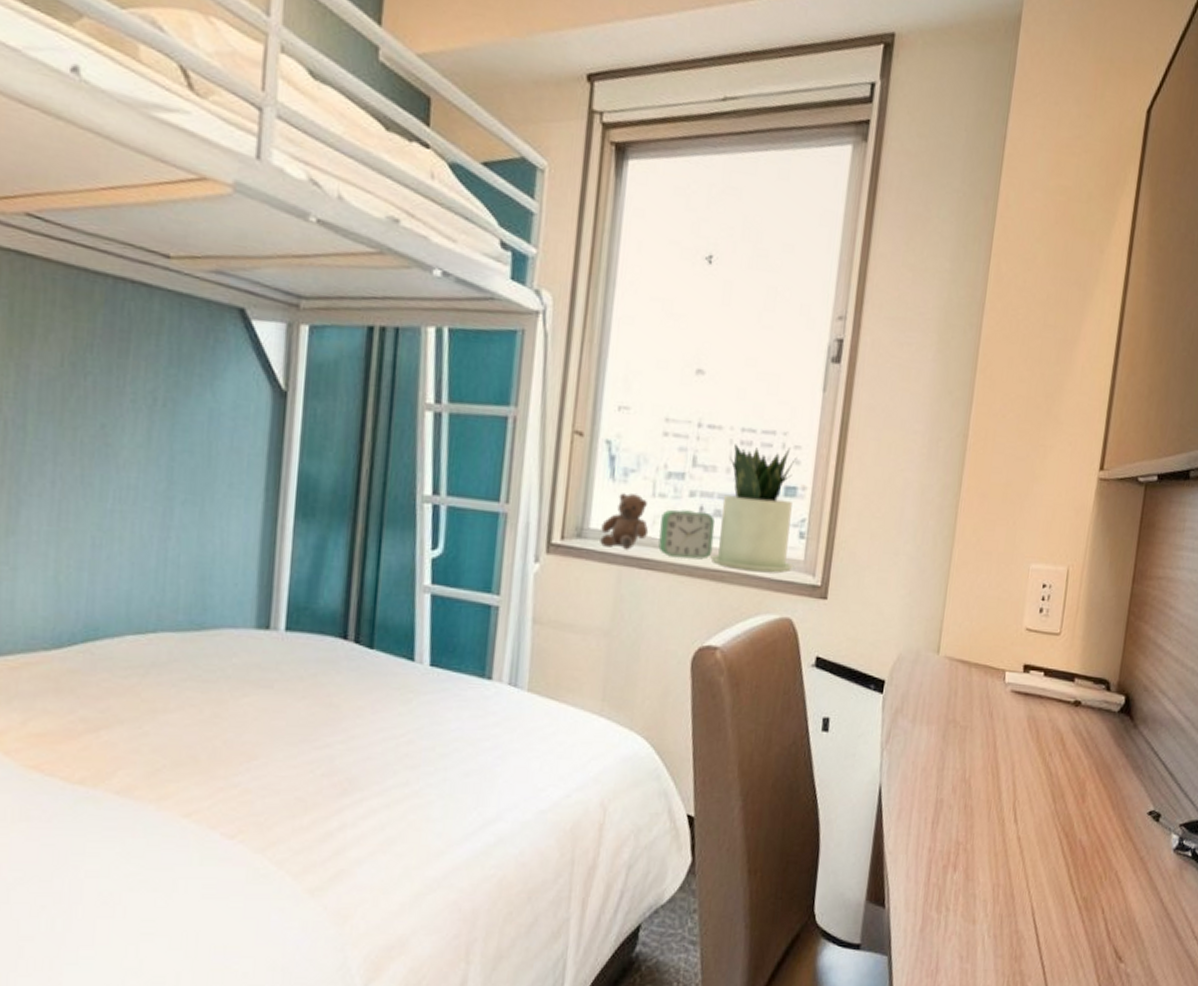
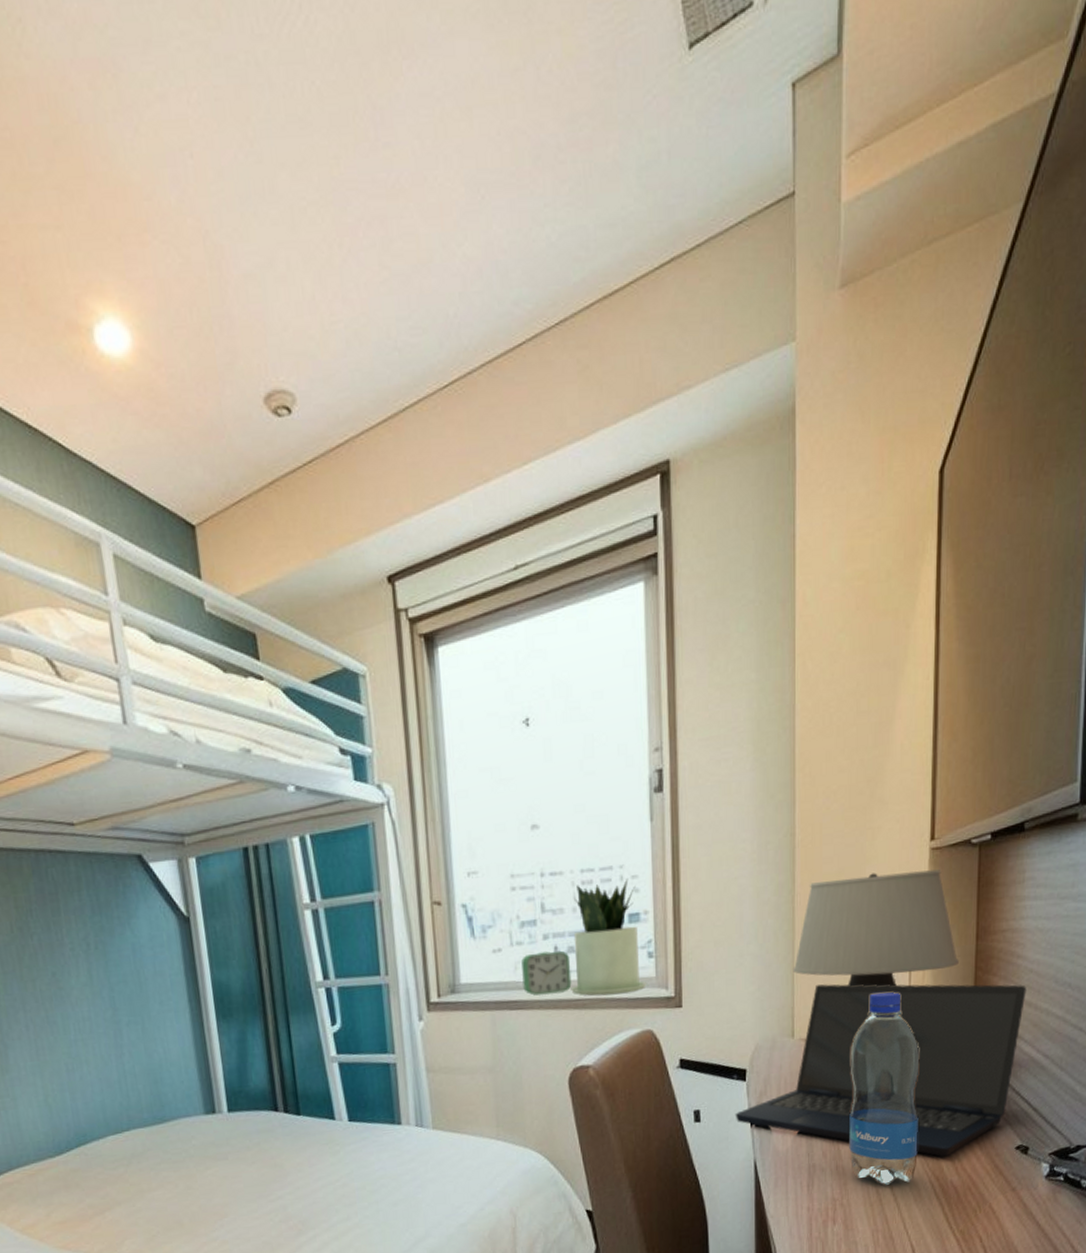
teddy bear: present [600,493,649,551] -> none [470,946,513,997]
laptop: none [866,601,1176,812] -> present [735,984,1027,1157]
table lamp: none [947,490,1113,616] -> present [793,869,959,987]
bottle: none [979,620,1064,836] -> present [849,992,920,1186]

